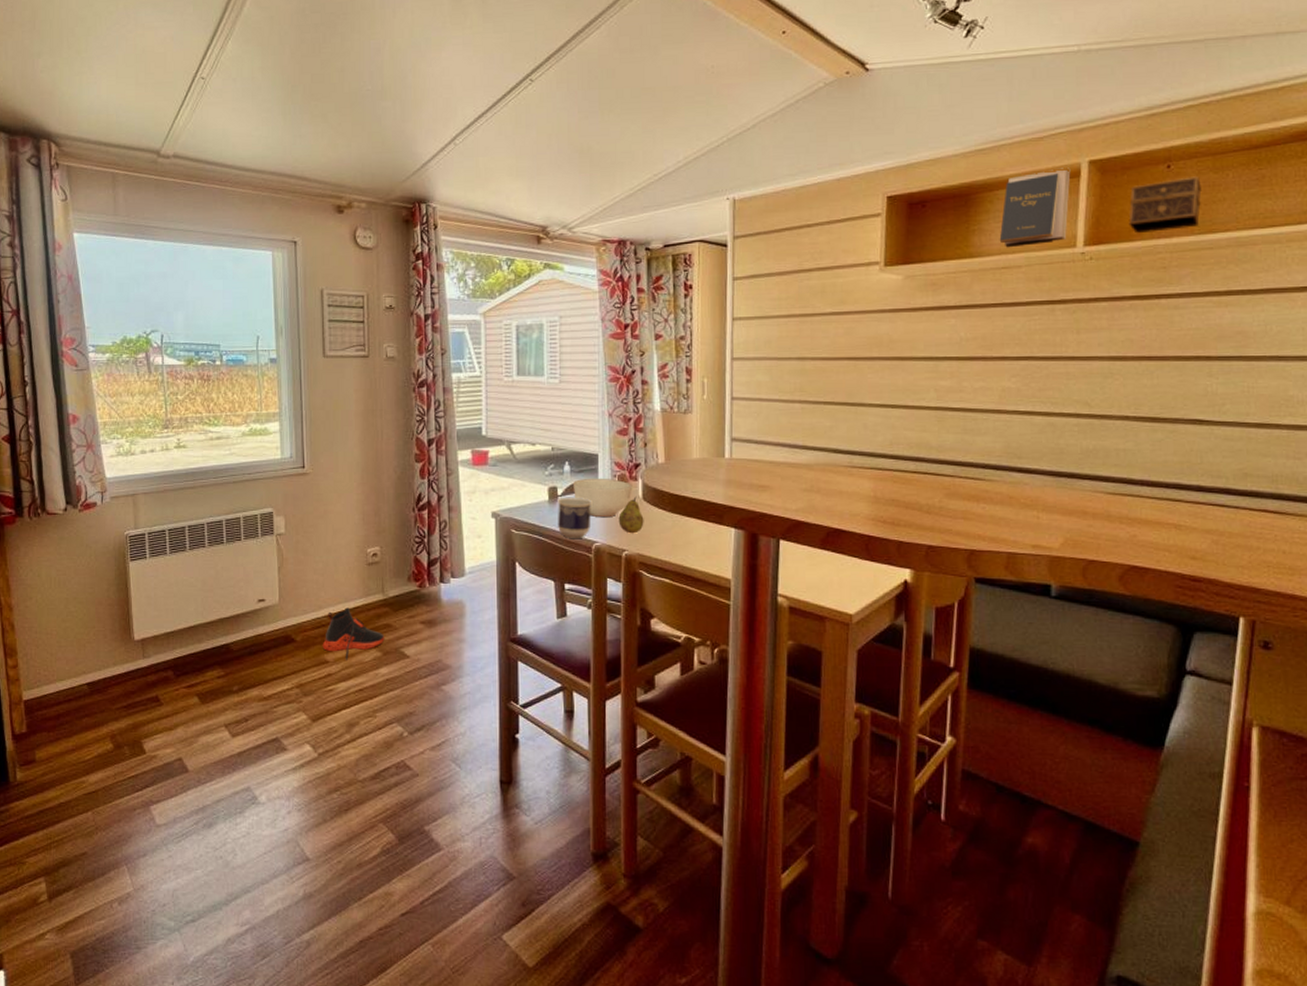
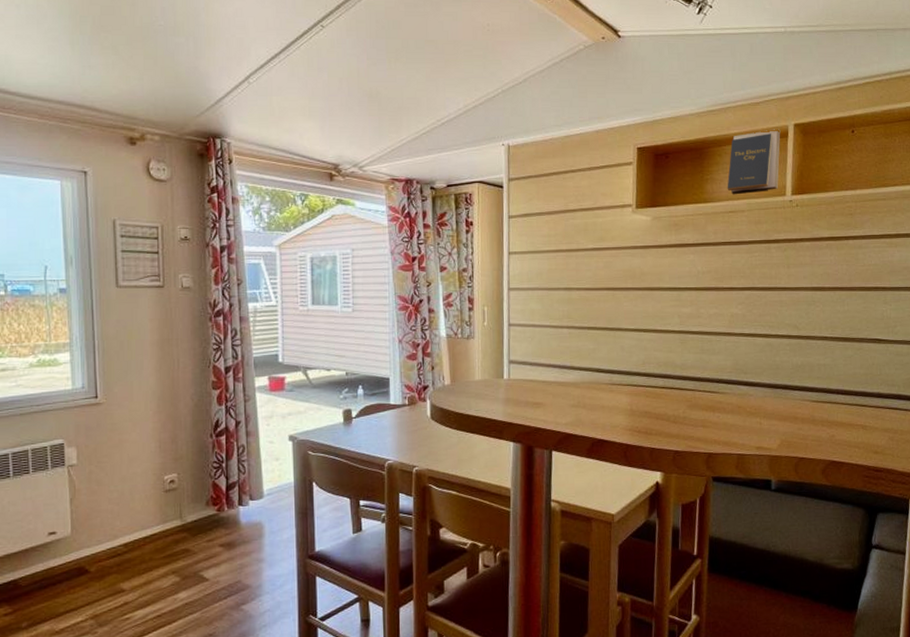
athletic shoe: present [322,607,385,660] -> none [118,535,183,588]
cup: present [558,497,592,539] -> none [352,418,385,458]
bowl: present [573,478,633,518] -> none [367,400,422,437]
fruit: present [618,496,644,534] -> none [409,416,433,451]
decorative box: present [1128,176,1202,234] -> none [824,140,877,186]

